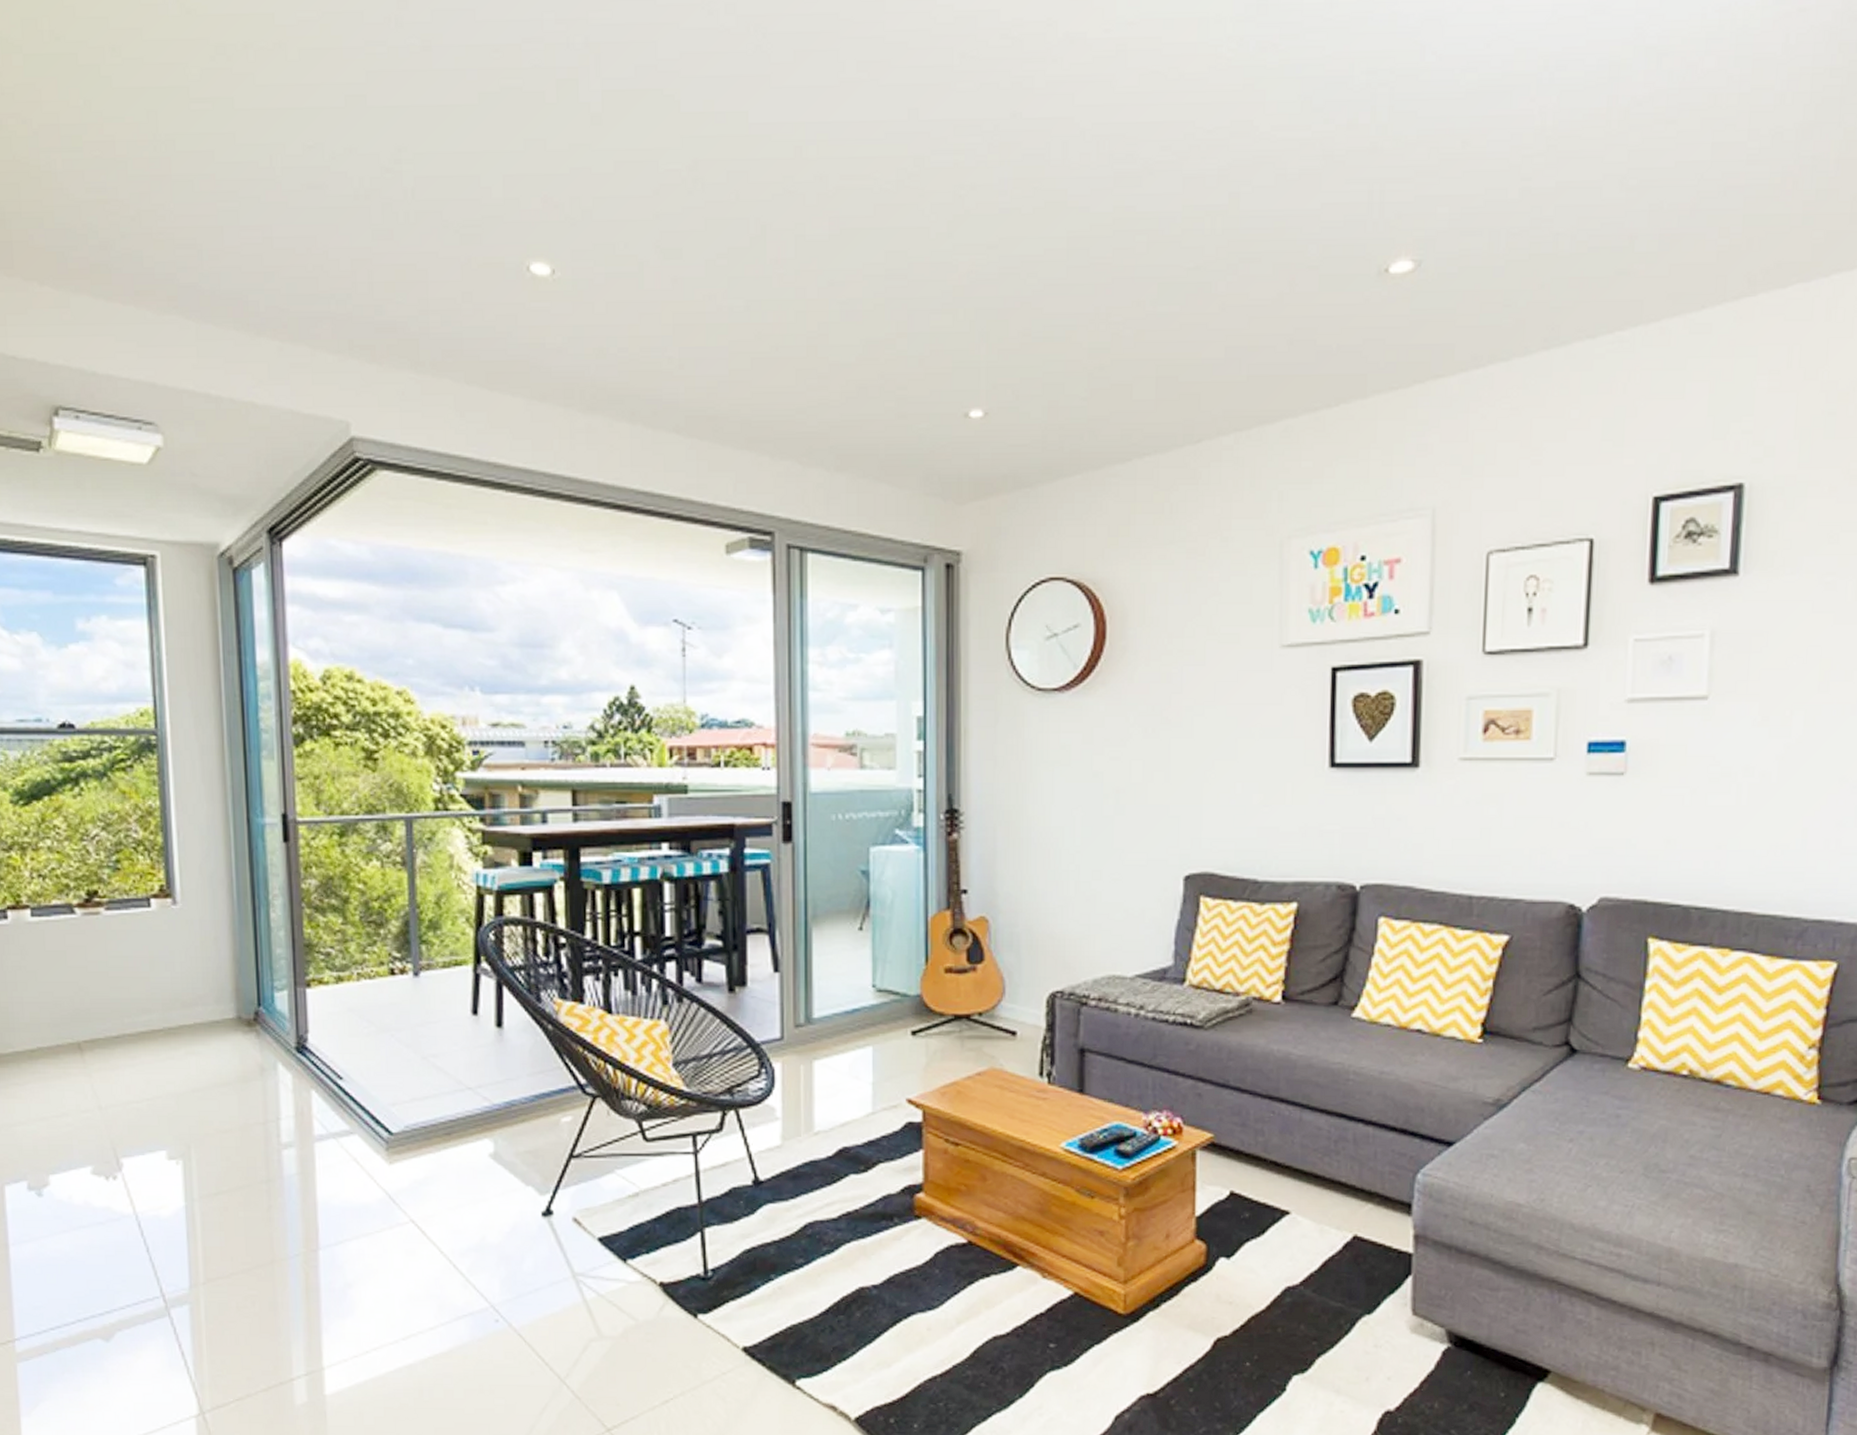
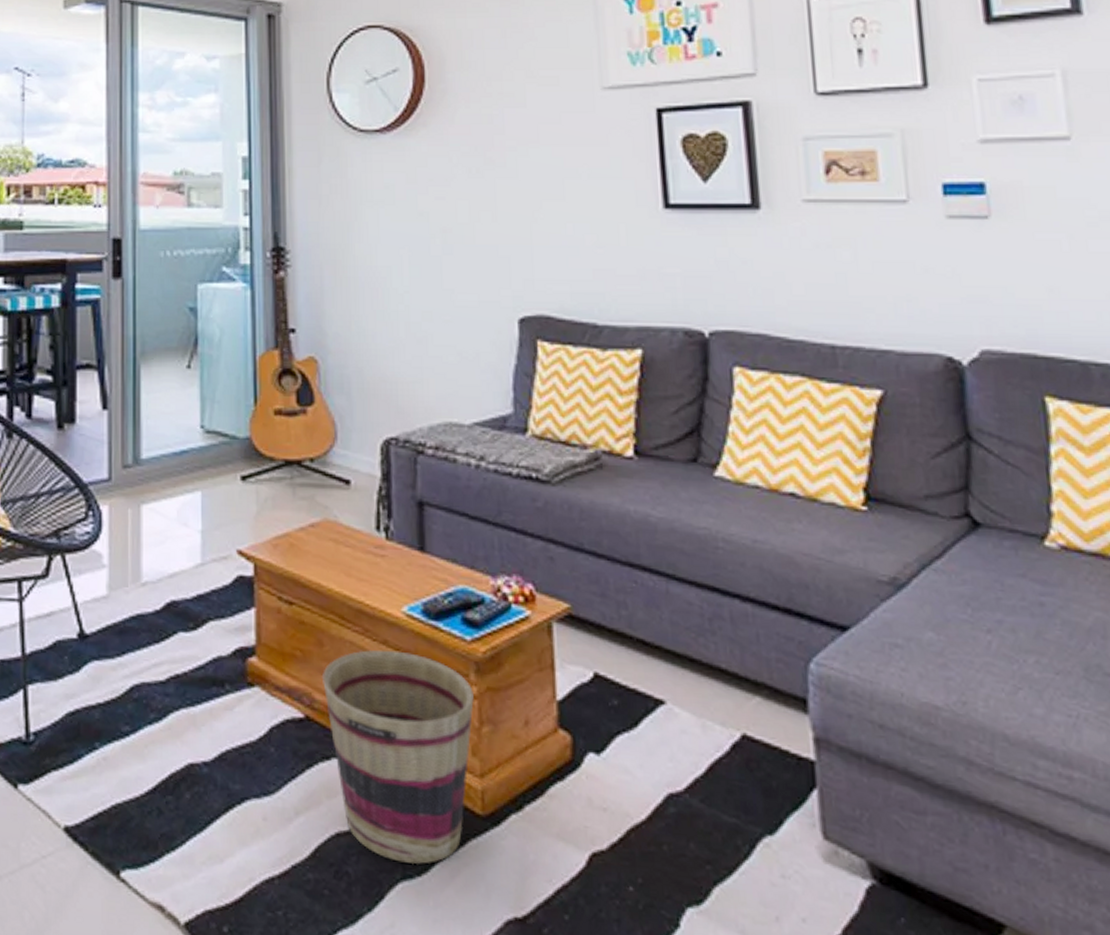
basket: none [985,1181,1122,1358] -> present [323,649,474,865]

